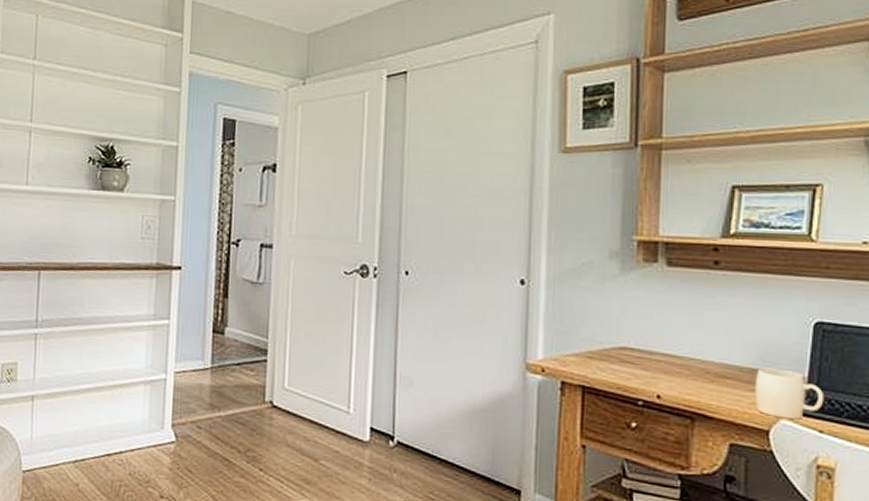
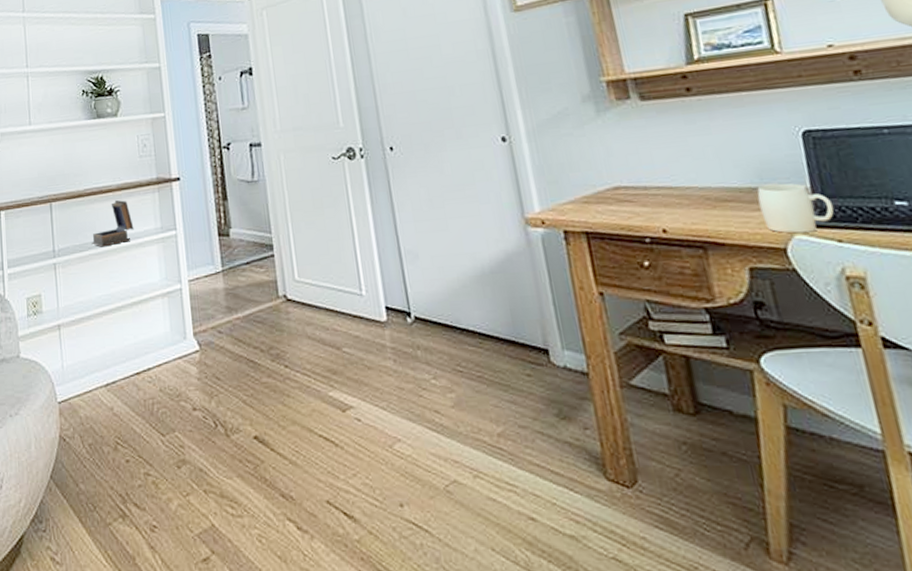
decorative box: none [78,278,125,325] -> present [91,199,134,247]

